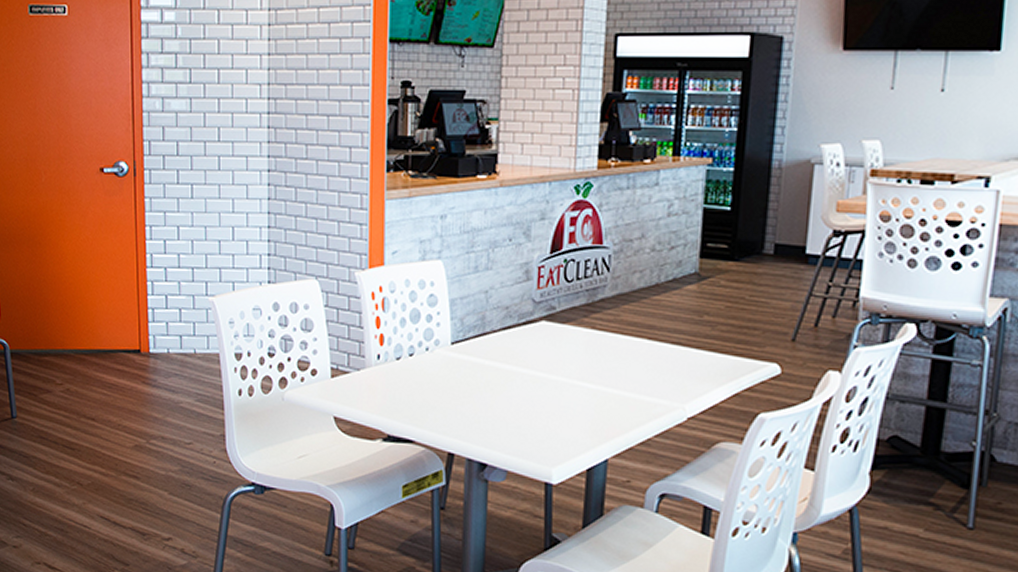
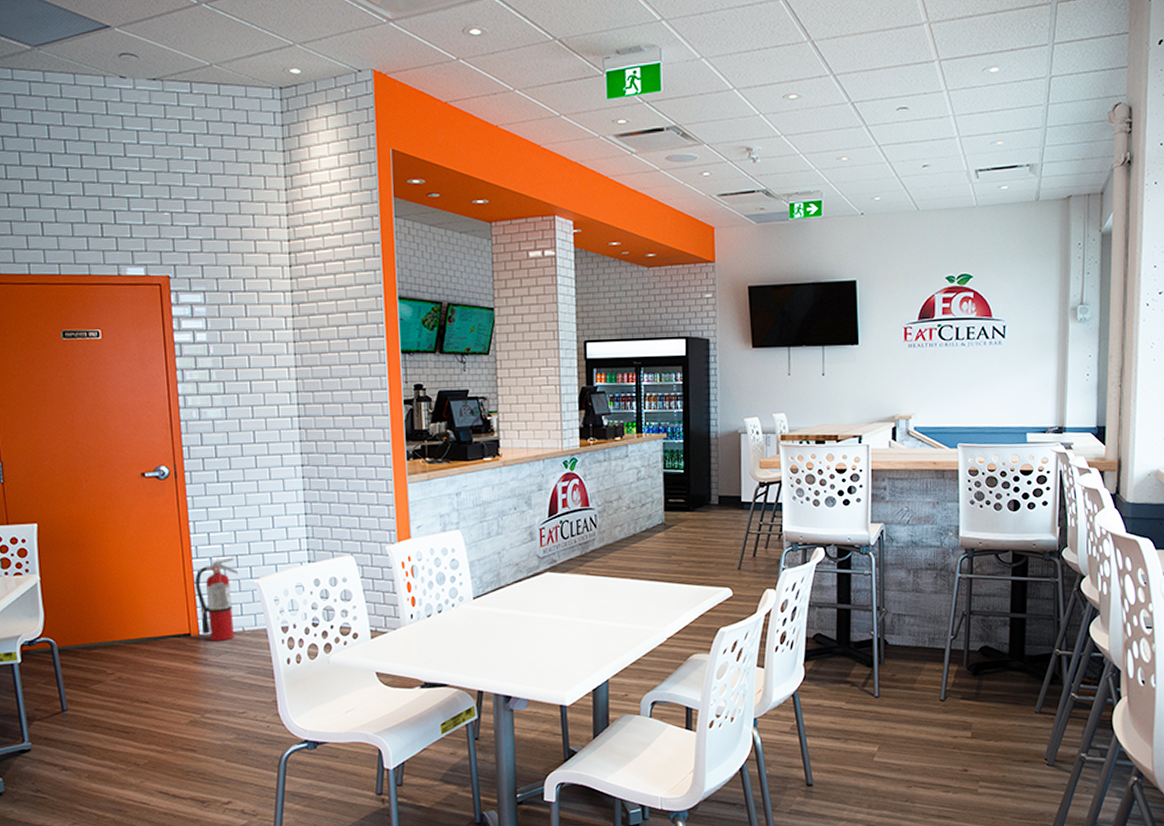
fire extinguisher: none [147,269,193,362] -> present [194,557,238,641]

